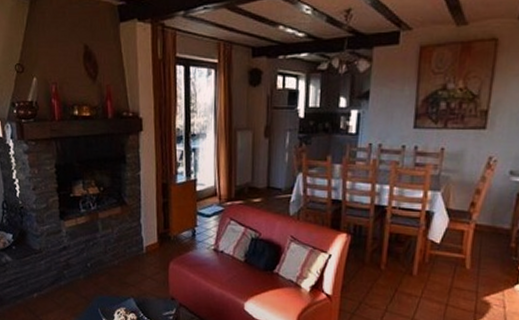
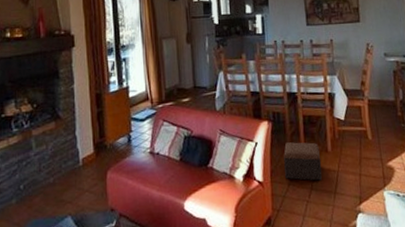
footstool: none [358,259,403,304] -> present [284,142,322,181]

